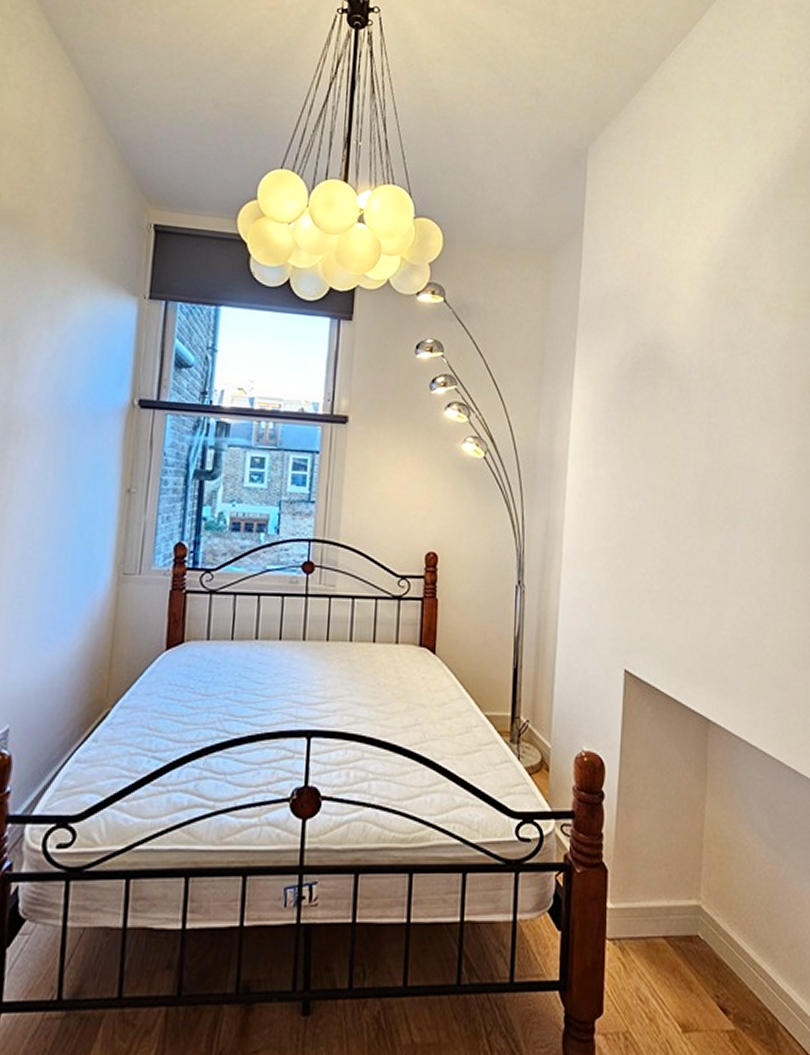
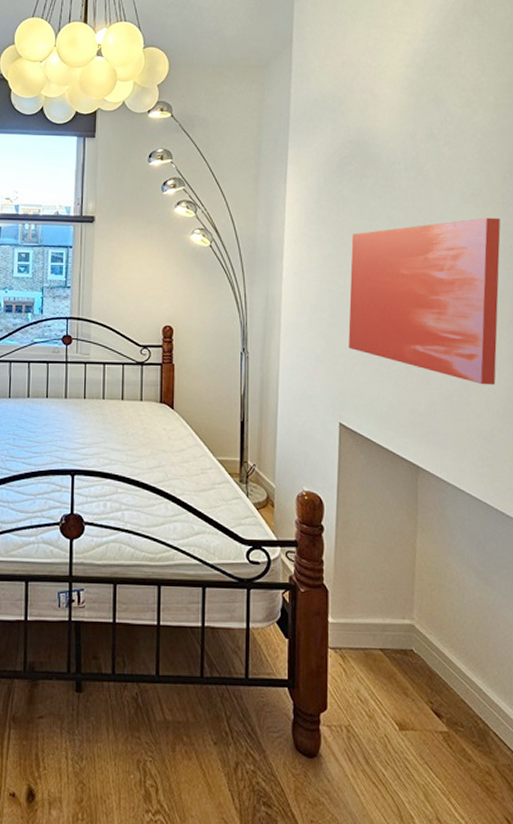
wall art: none [637,437,798,626] -> present [348,217,501,386]

